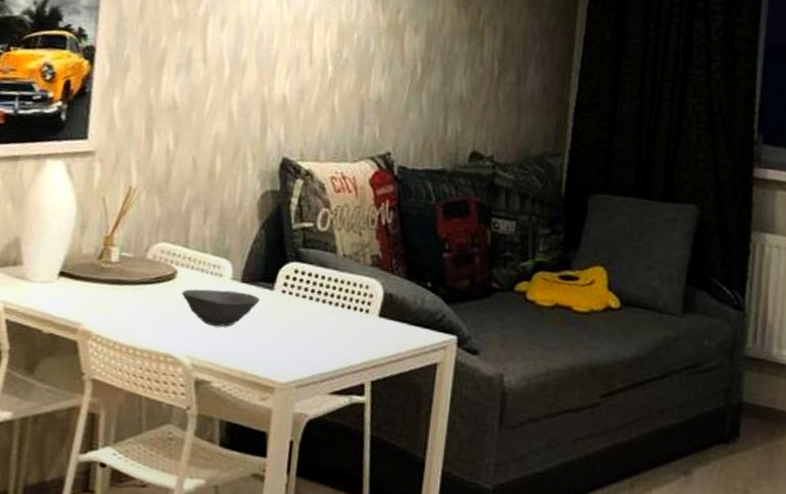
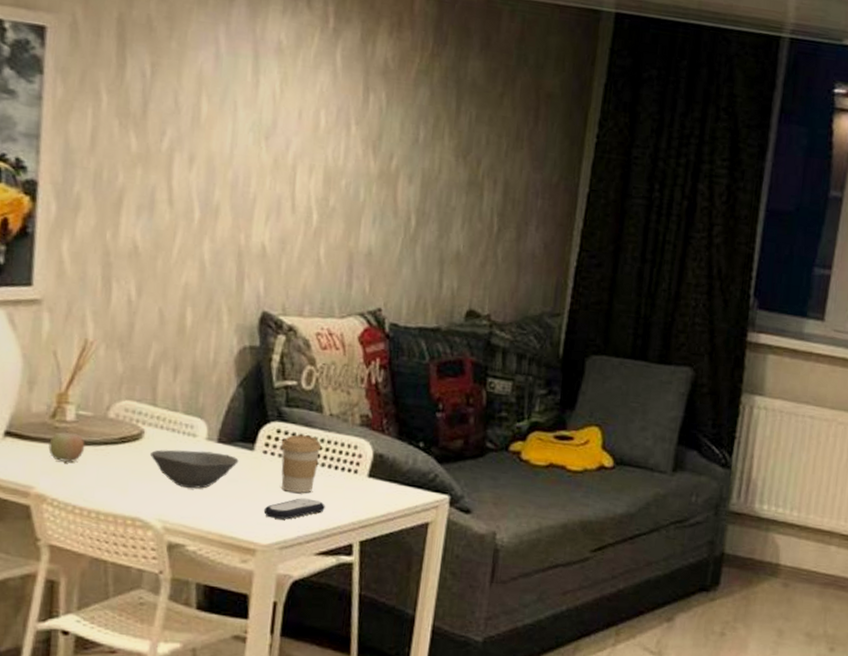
fruit: none [95,268,126,301] -> present [48,427,85,463]
remote control: none [282,337,339,358] -> present [263,498,325,520]
coffee cup: none [298,274,336,332] -> present [280,434,322,493]

